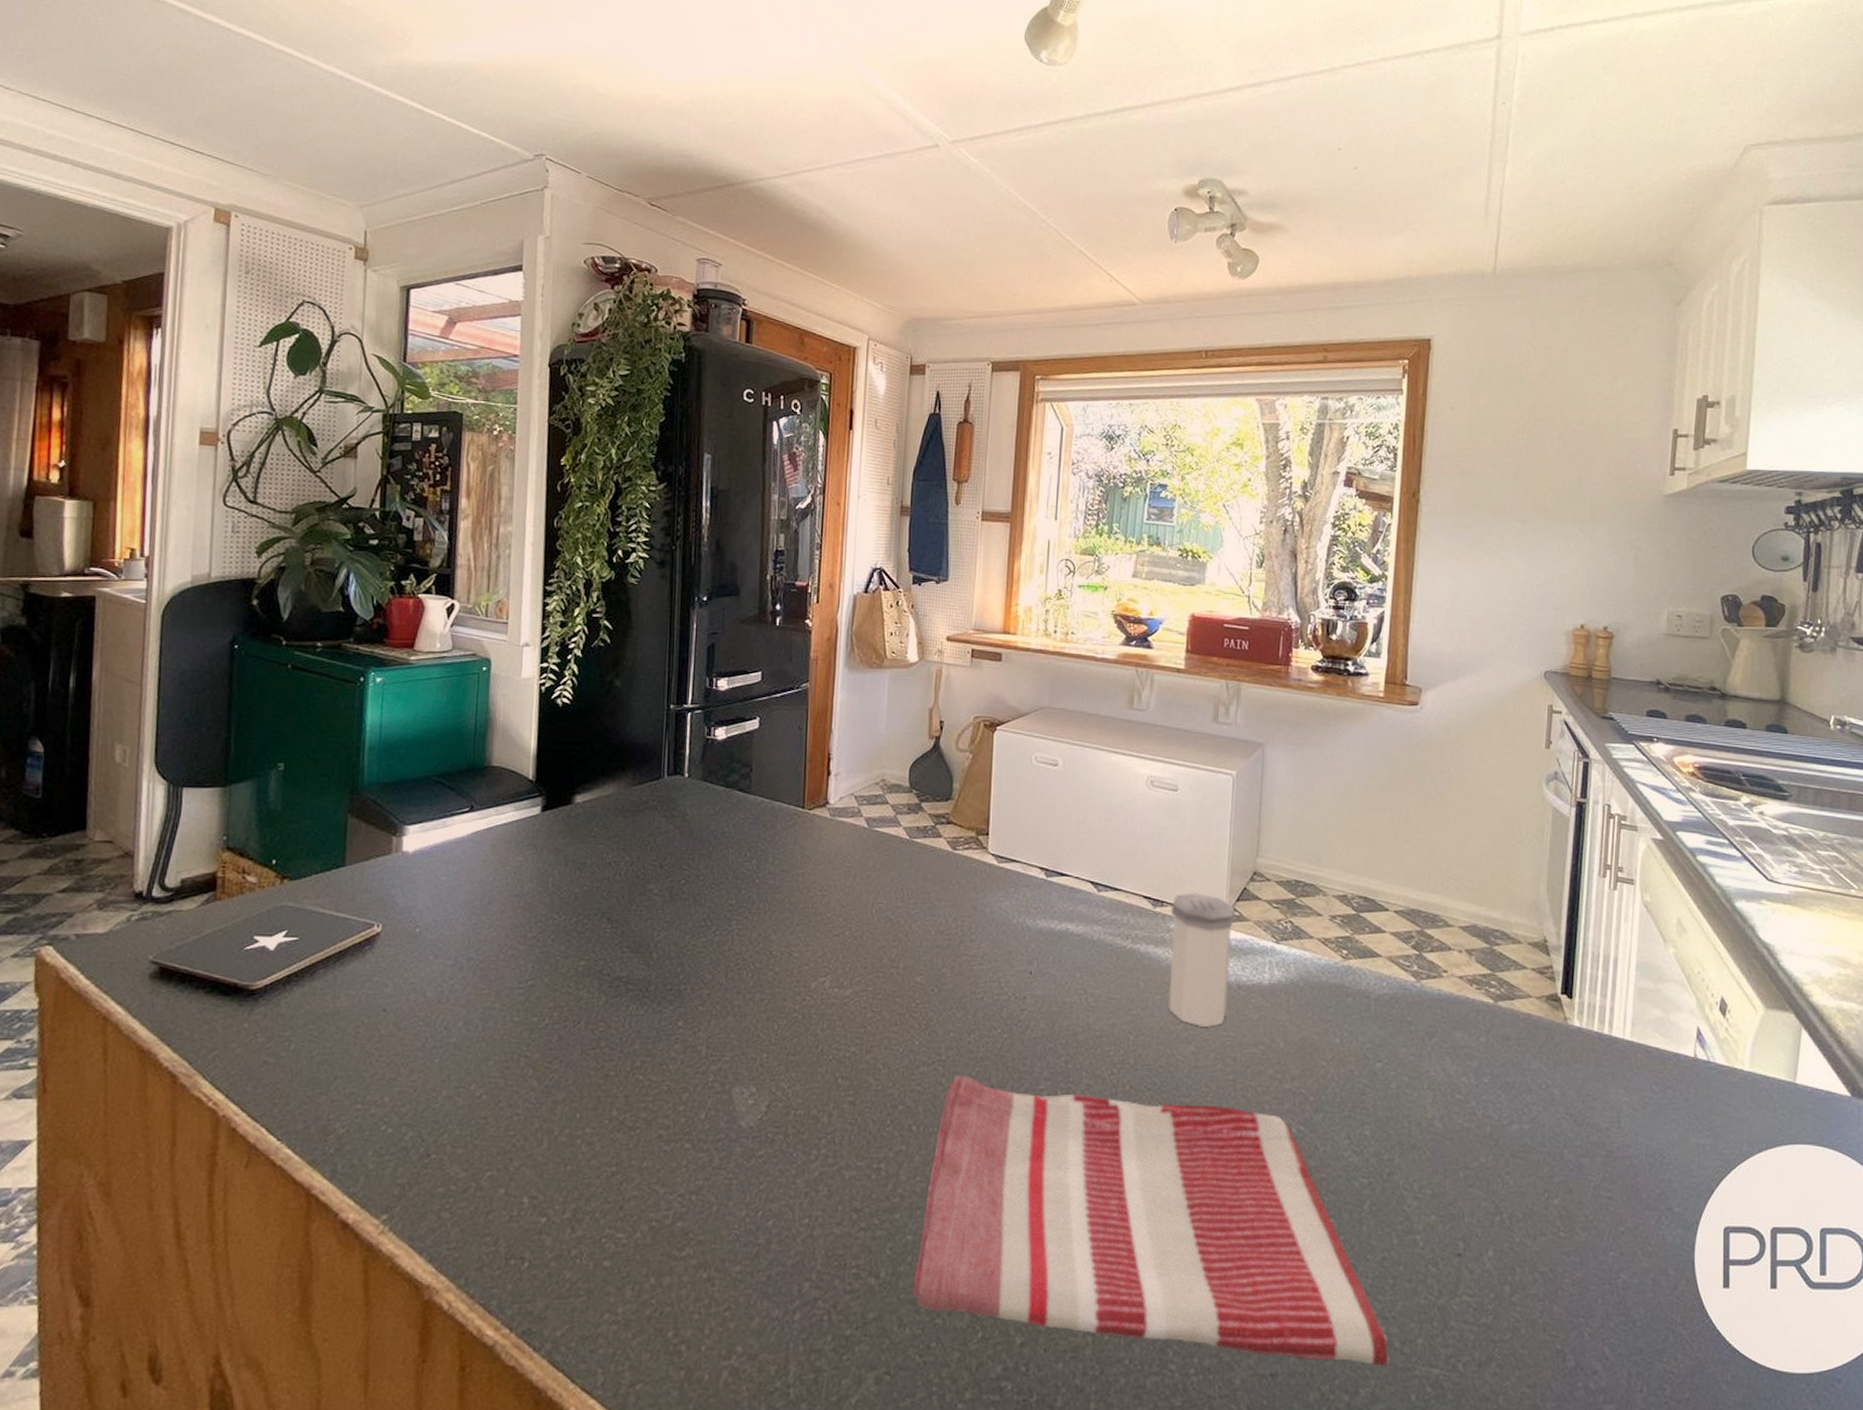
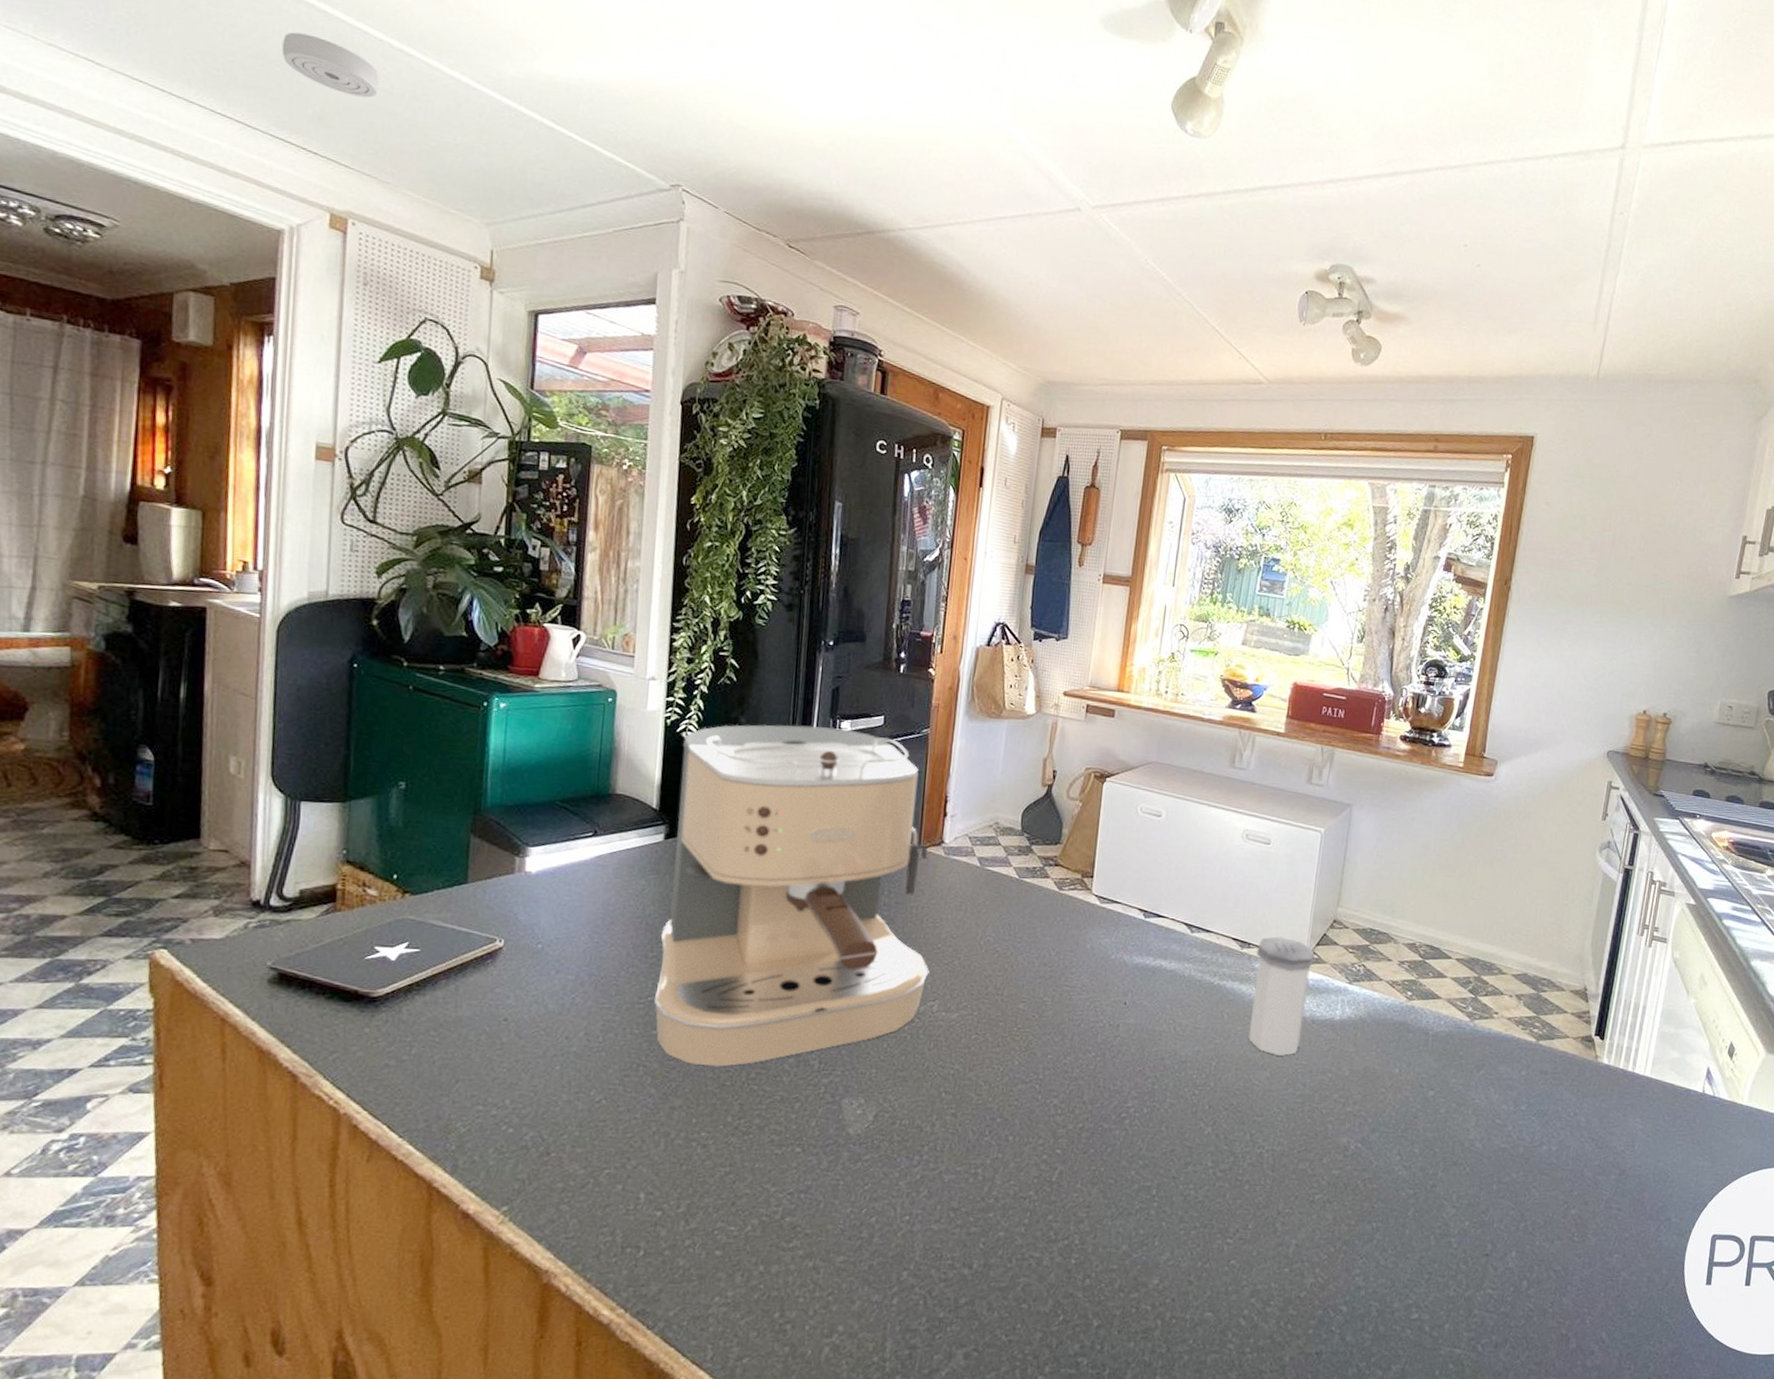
smoke detector: none [172,43,261,98] -> present [282,32,379,98]
coffee maker: none [533,685,819,1055] -> present [653,724,929,1067]
dish towel: present [913,1076,1390,1366] -> none [1002,1093,1420,1346]

